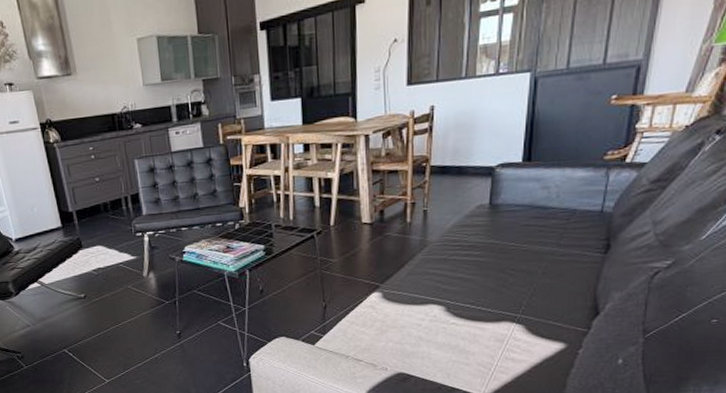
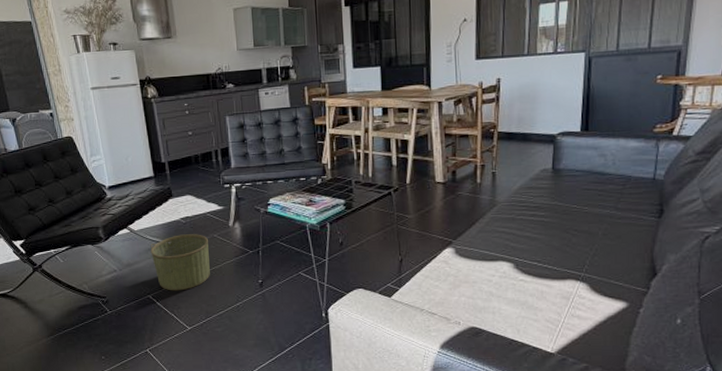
basket: none [62,285,126,345] -> present [150,234,210,291]

